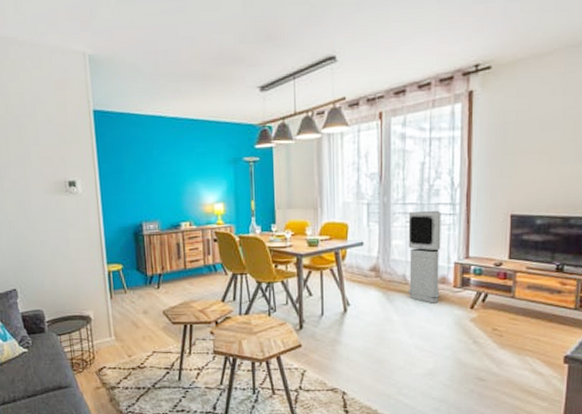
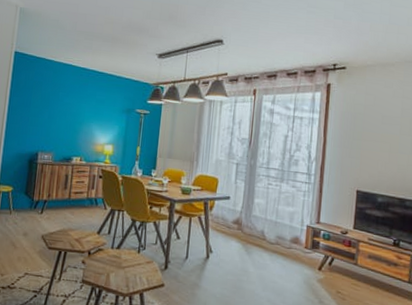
air purifier: present [408,210,441,303] -> none [265,175,299,261]

